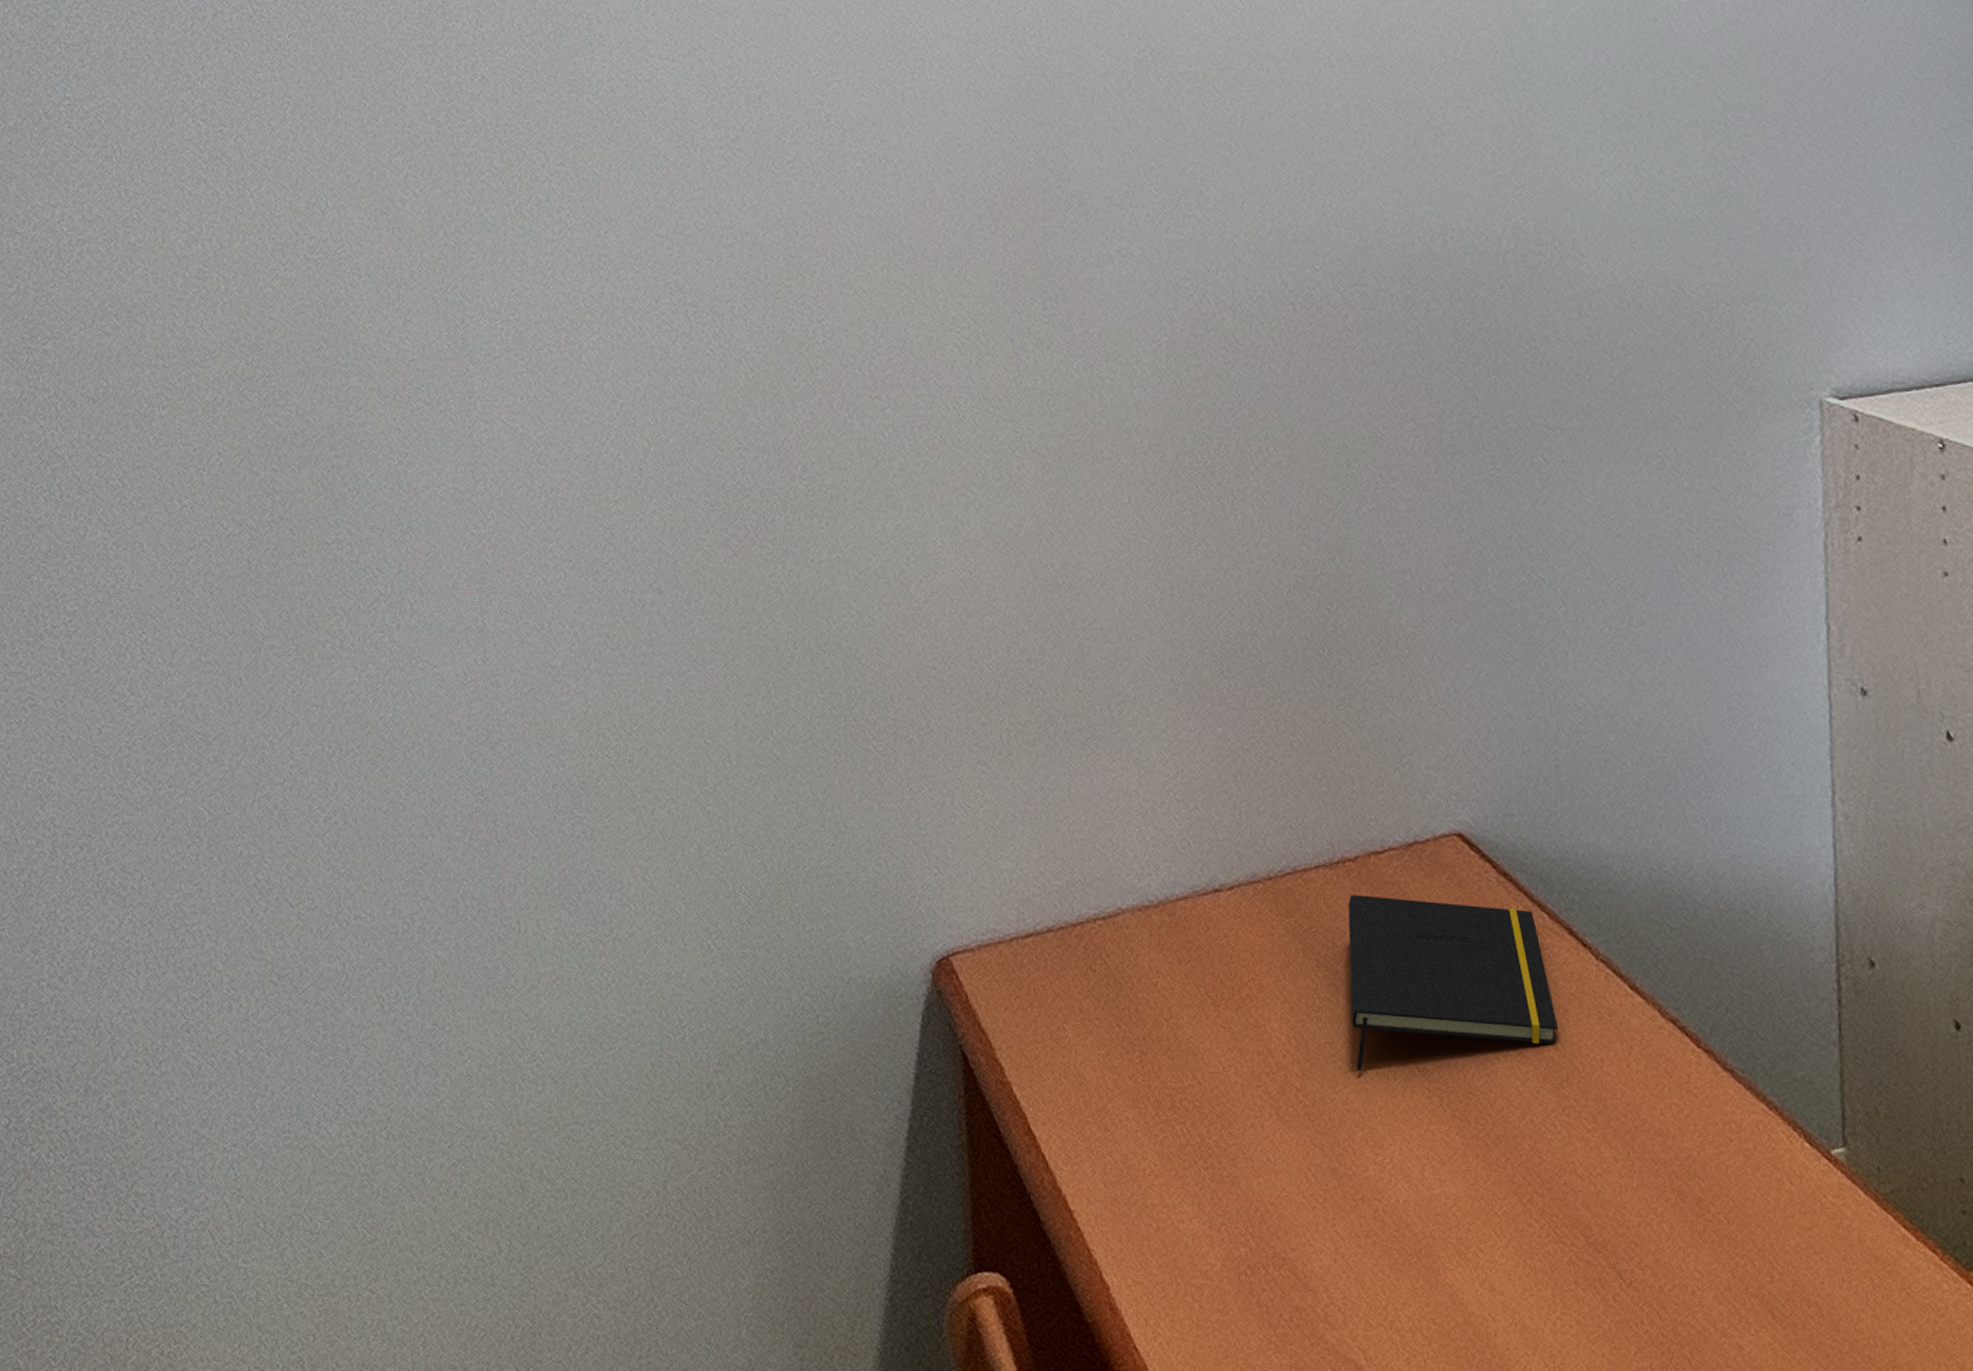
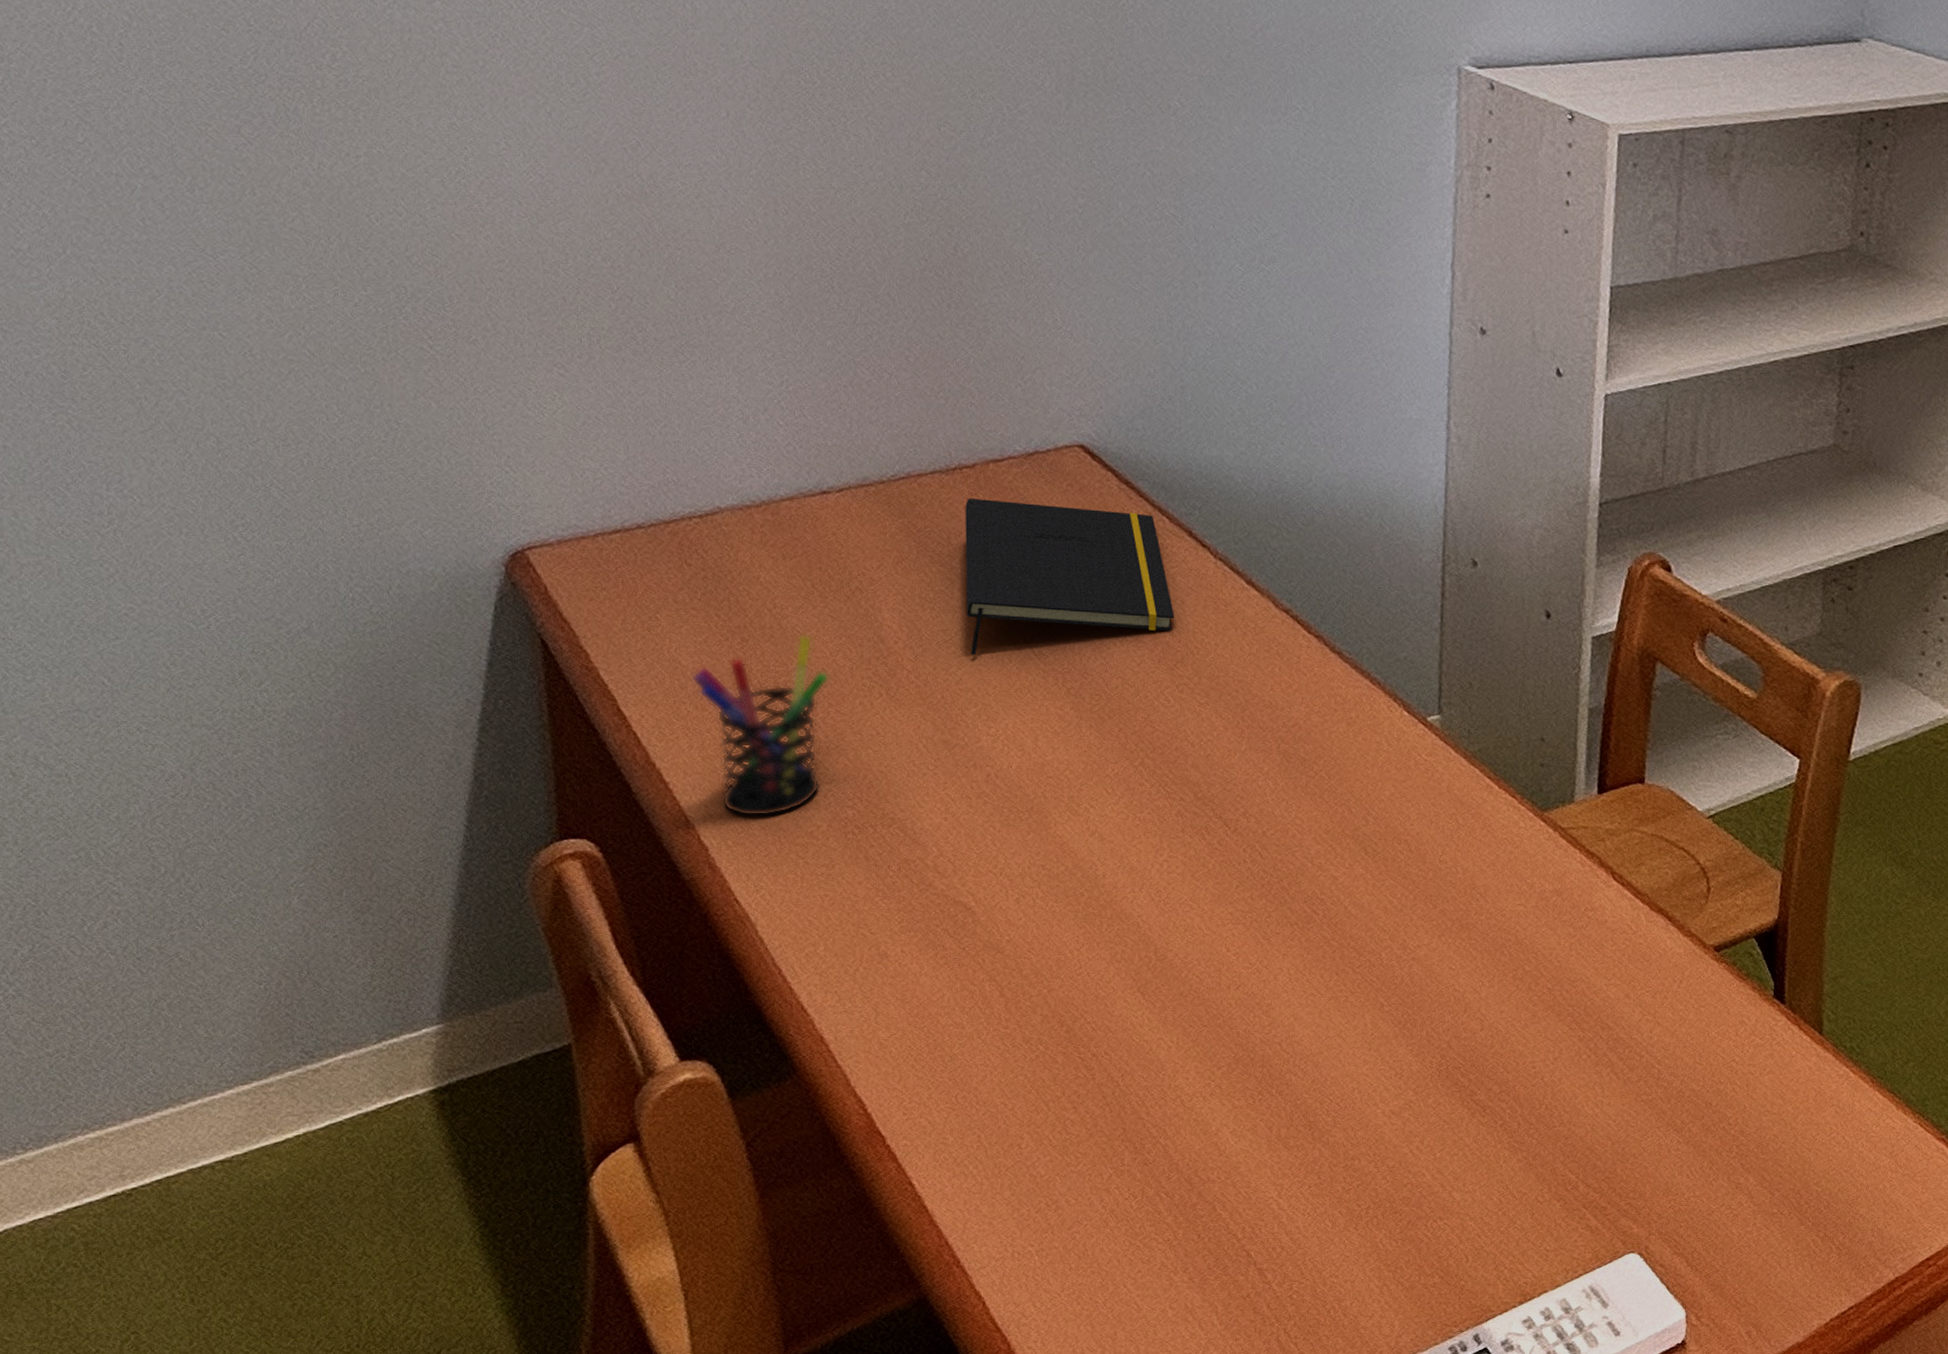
pen holder: none [1095,1047,1222,1253] -> present [691,635,829,817]

